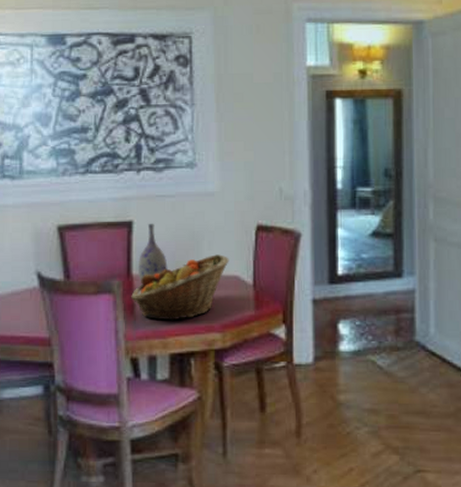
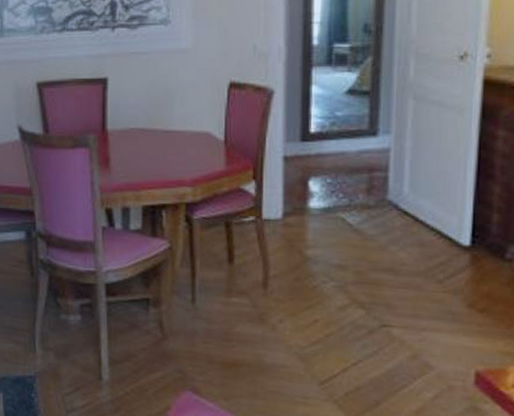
fruit basket: present [131,254,229,321] -> none [106,111,201,175]
vase: present [137,224,168,281] -> none [112,81,141,136]

